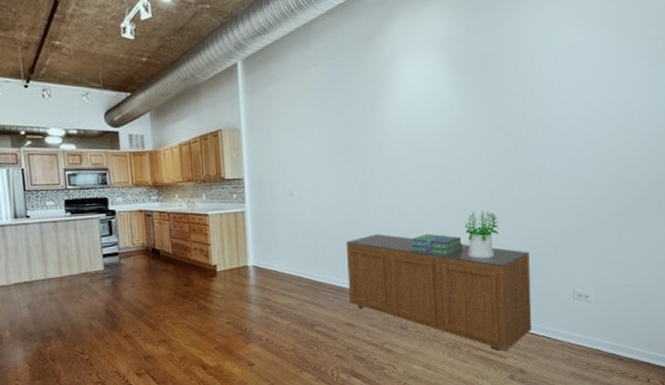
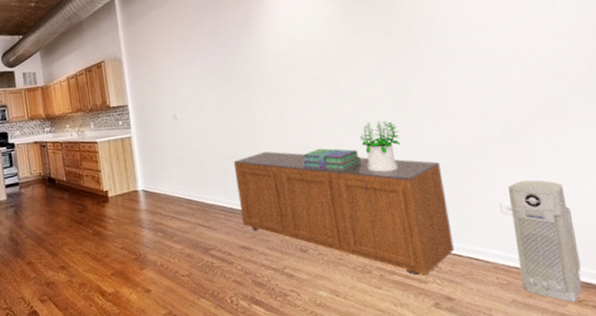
air purifier: none [581,271,628,374] -> present [507,180,582,302]

